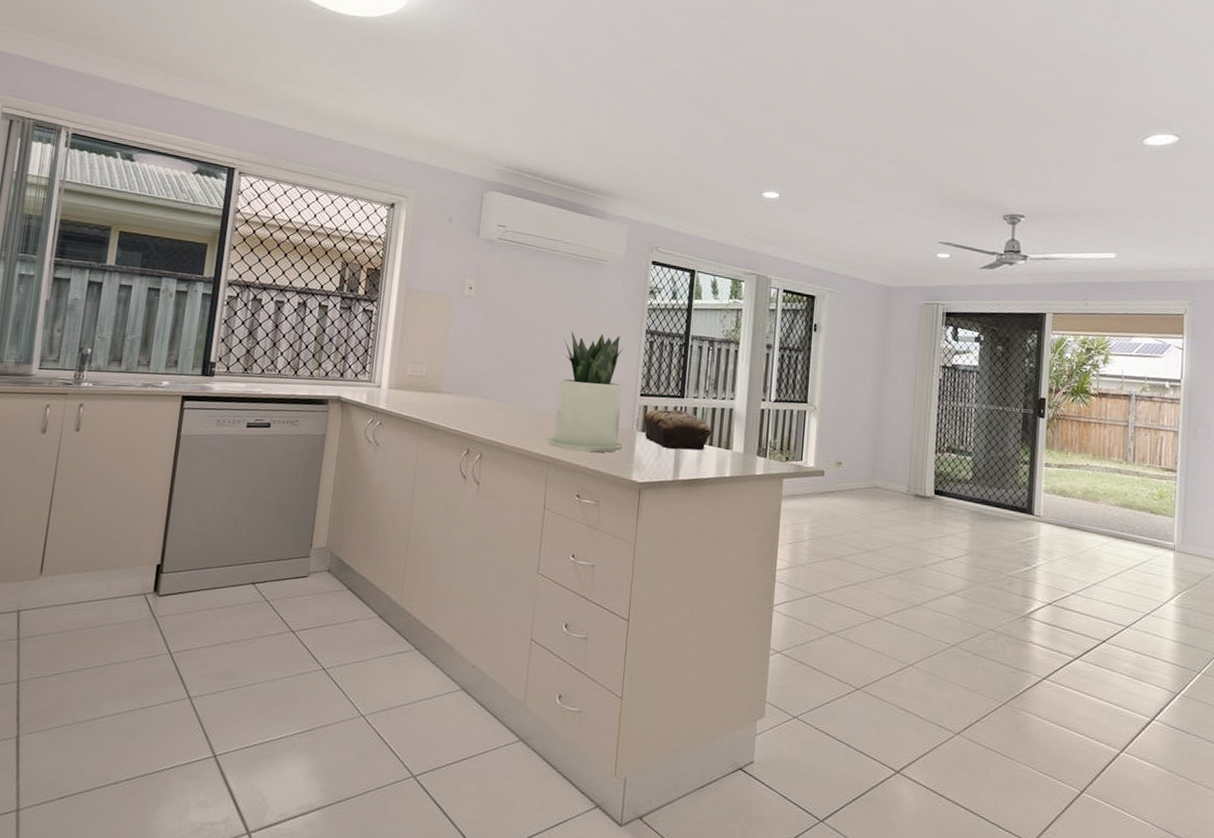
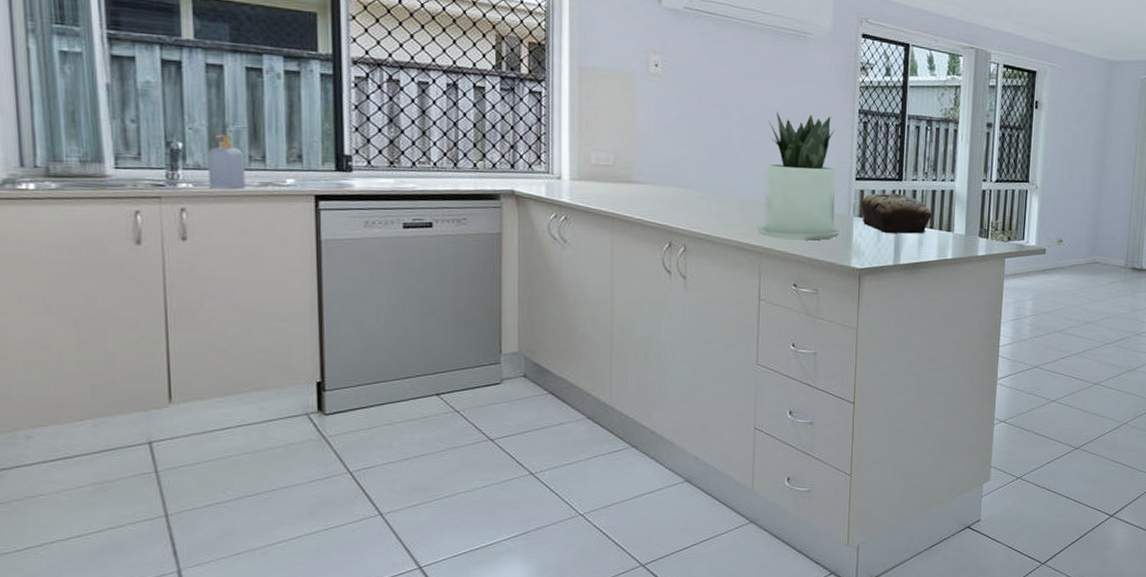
soap bottle: none [104,342,135,390] -> present [208,134,246,190]

